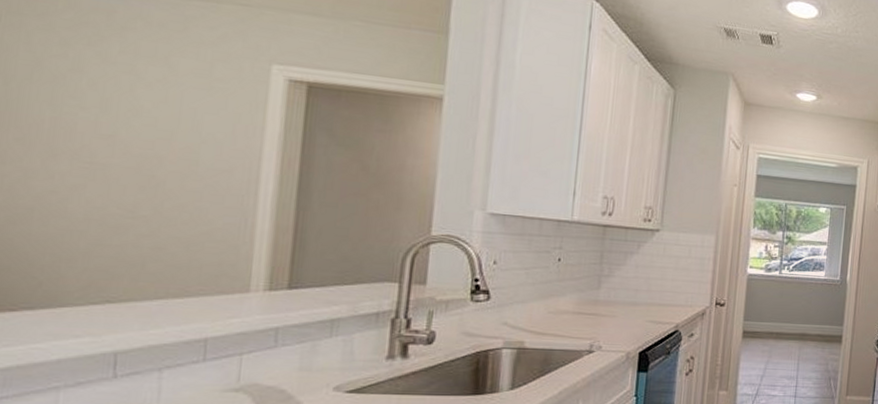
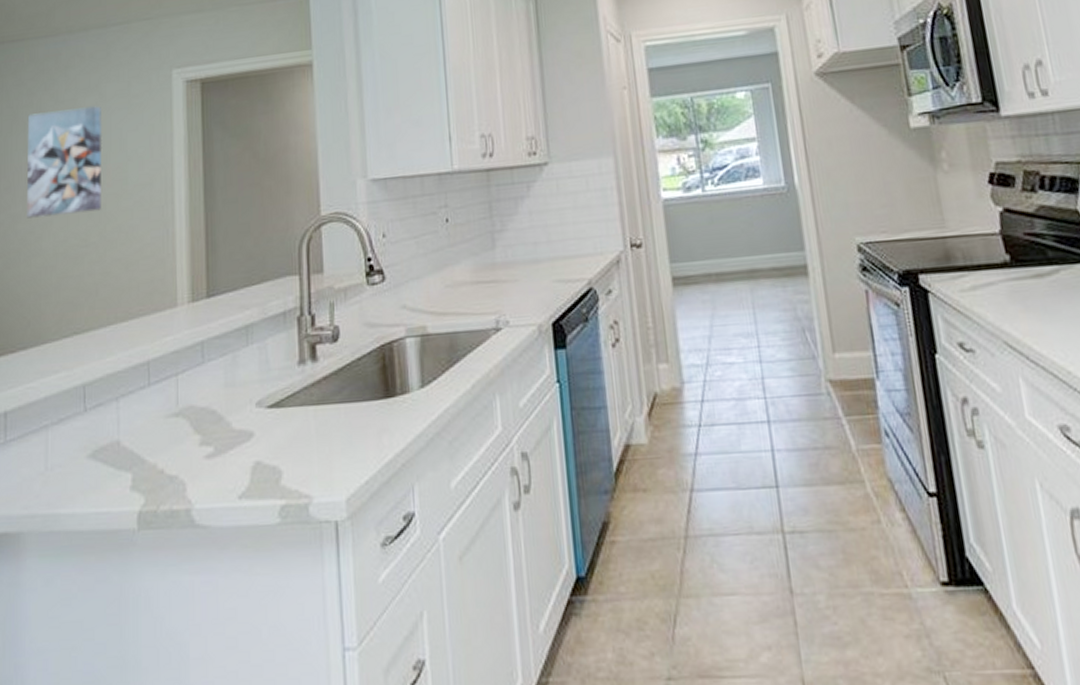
wall art: none [47,66,170,186] -> present [27,105,103,219]

